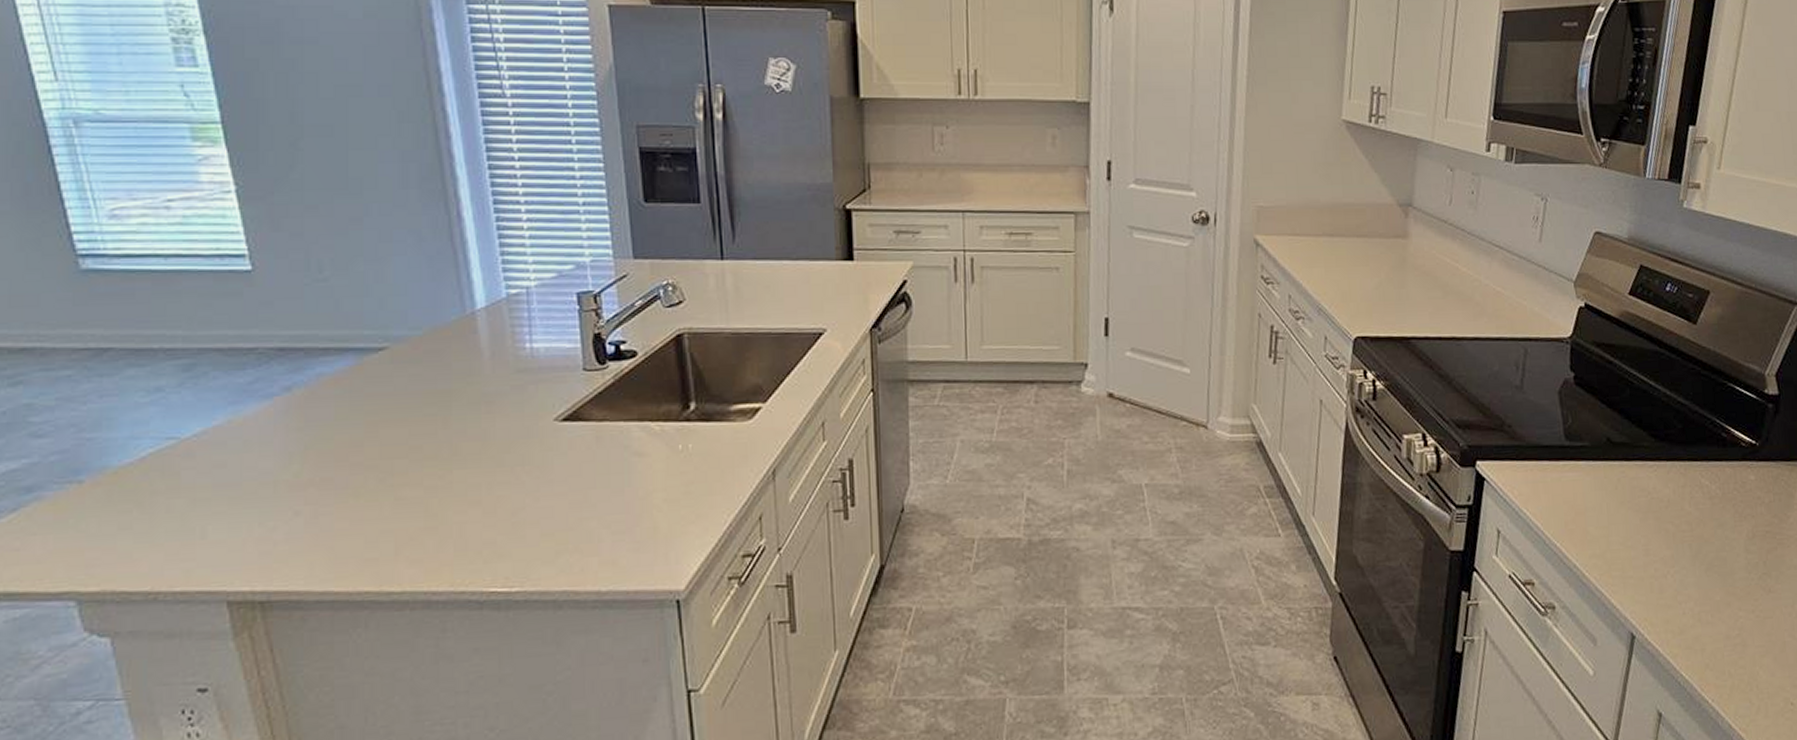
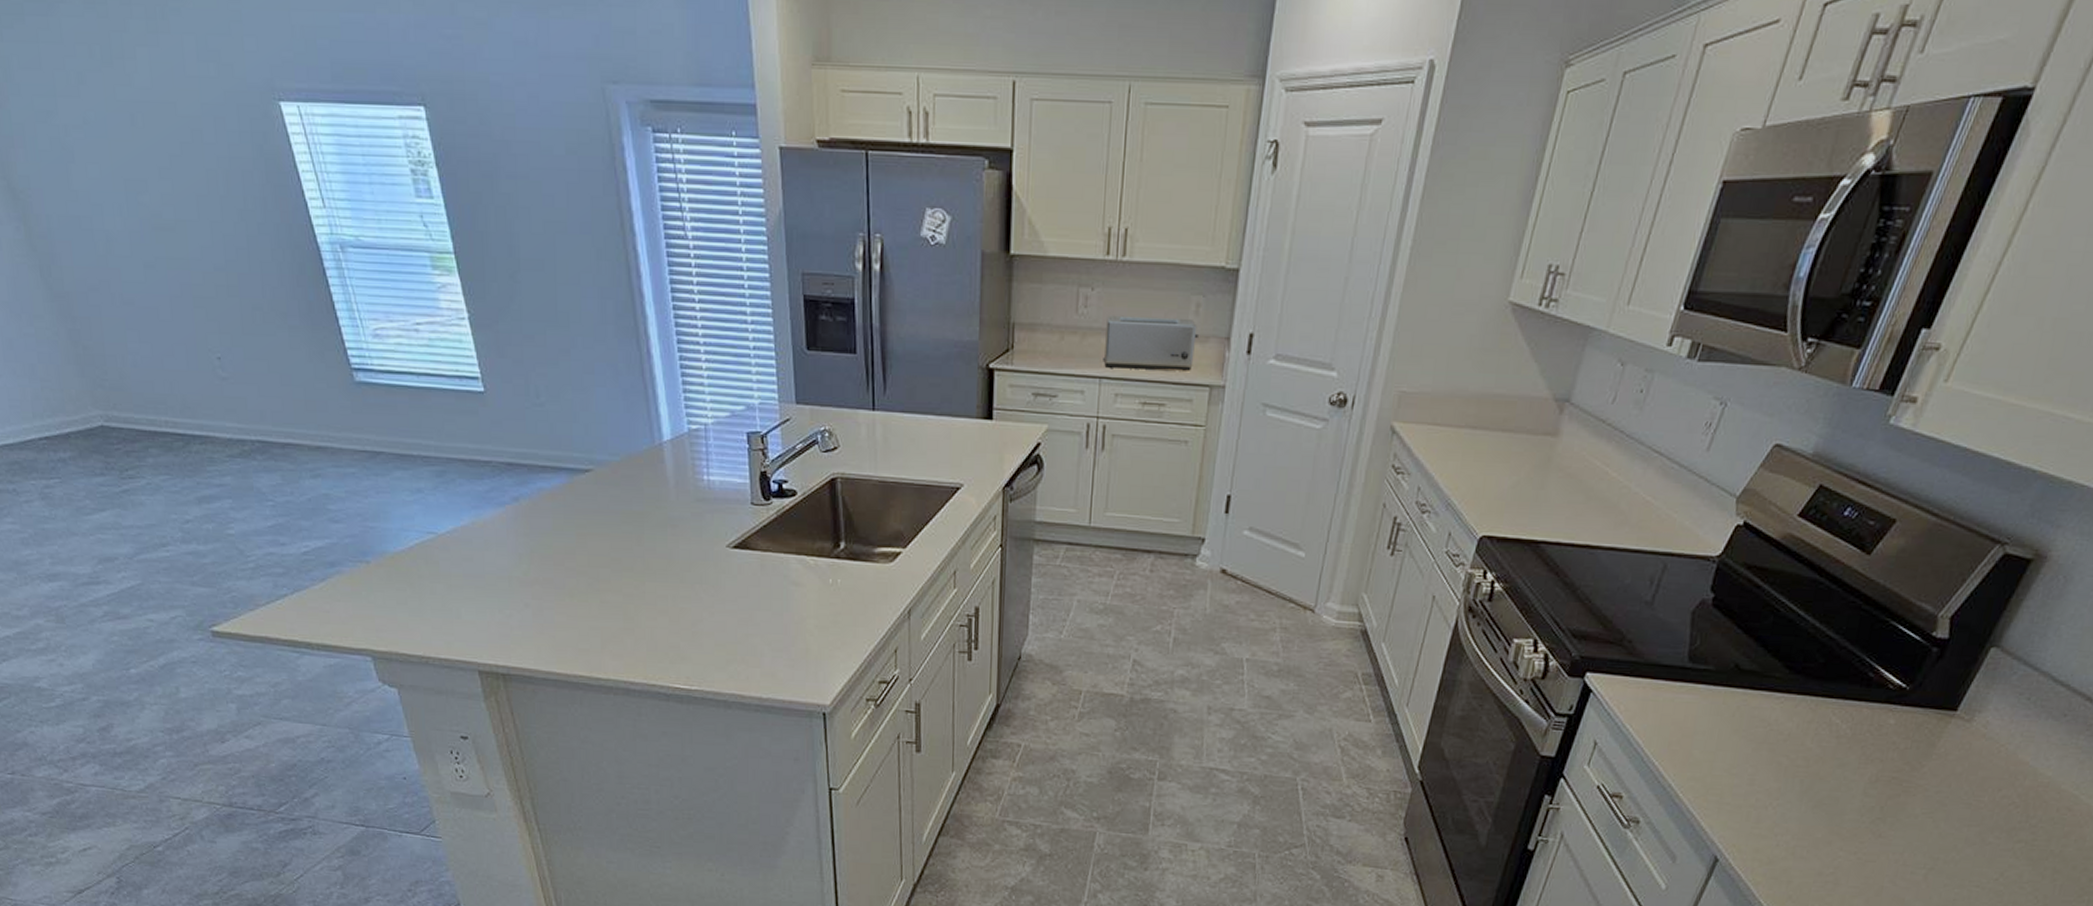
toaster: none [963,150,1058,201] -> present [1103,315,1198,371]

